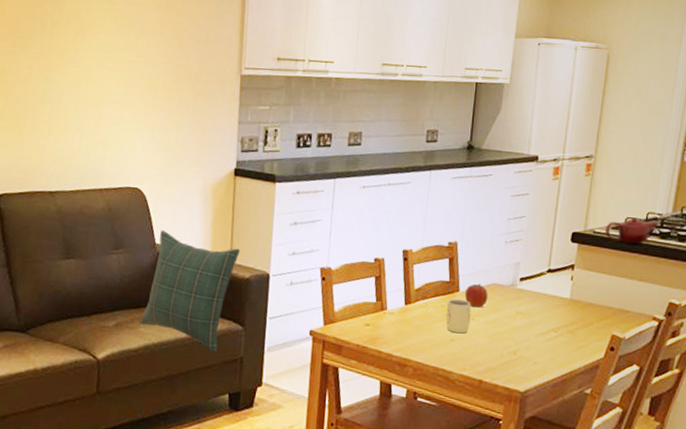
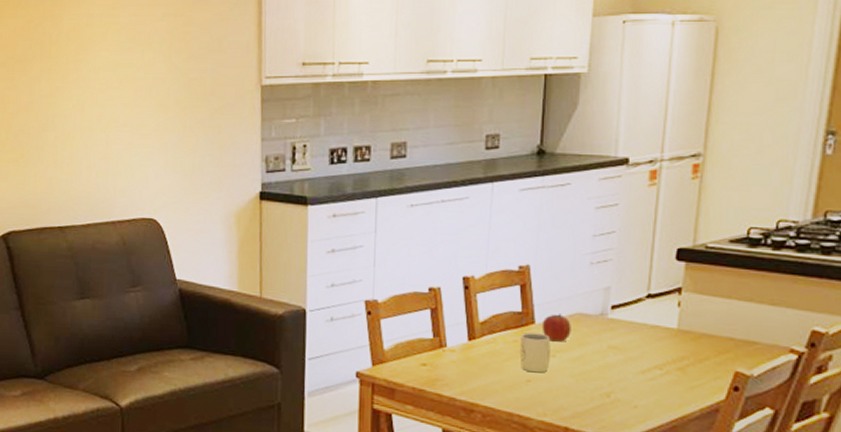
pillow: present [139,230,240,353] -> none [164,264,270,399]
teapot: present [606,217,661,244] -> none [722,227,797,260]

